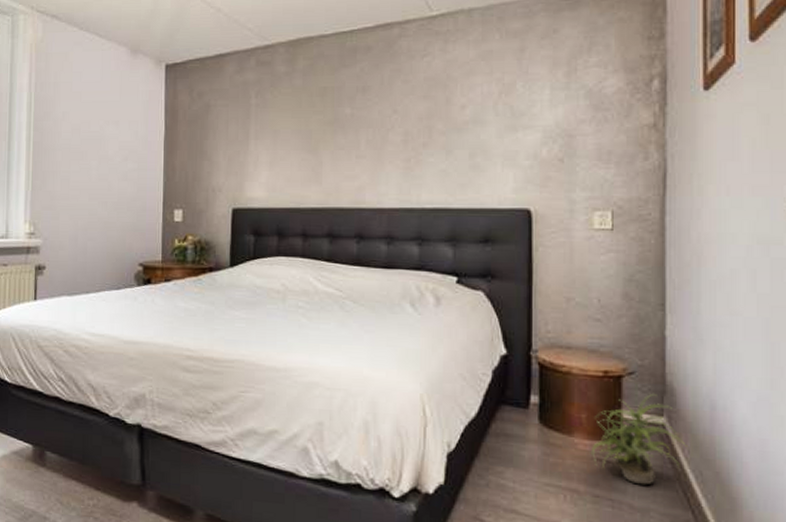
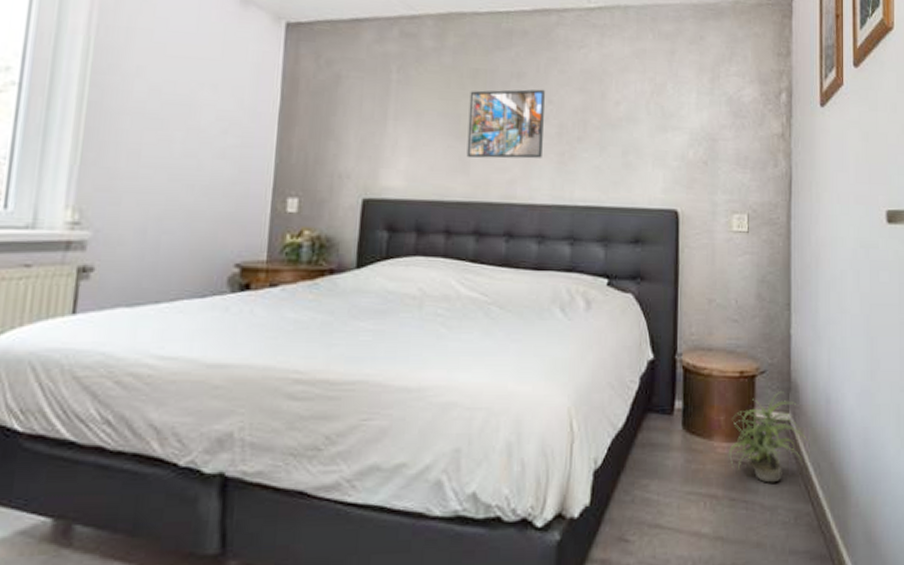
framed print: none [318,100,389,169] -> present [466,89,545,159]

